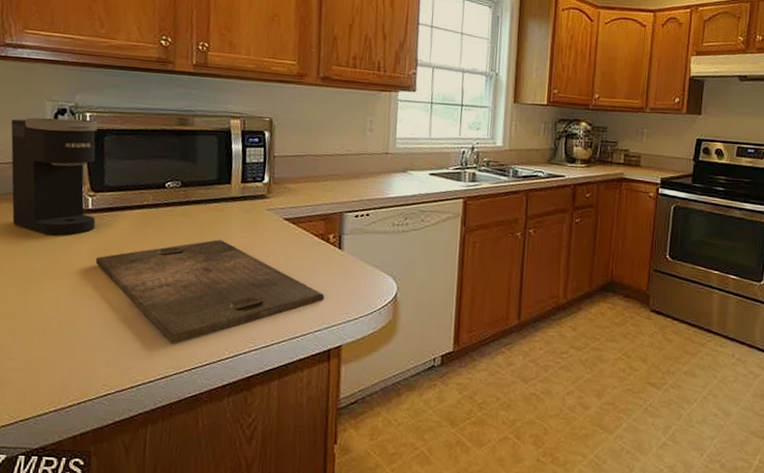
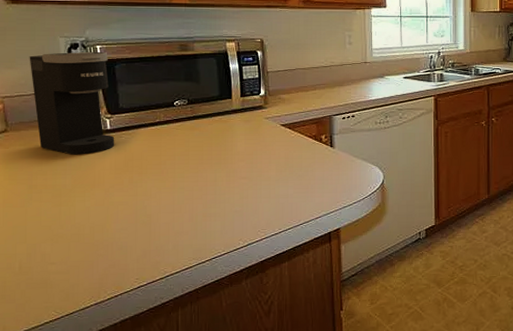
cutting board: present [95,239,325,344] -> none [118,147,322,239]

